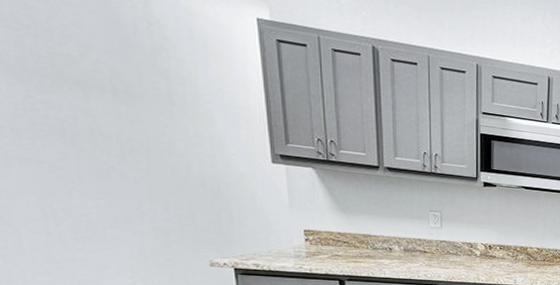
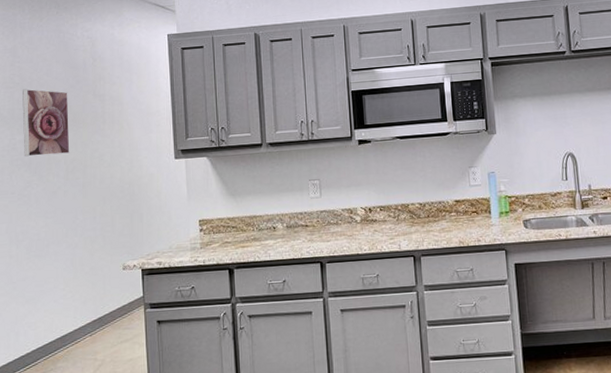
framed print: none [37,35,124,130] -> present [22,88,70,157]

